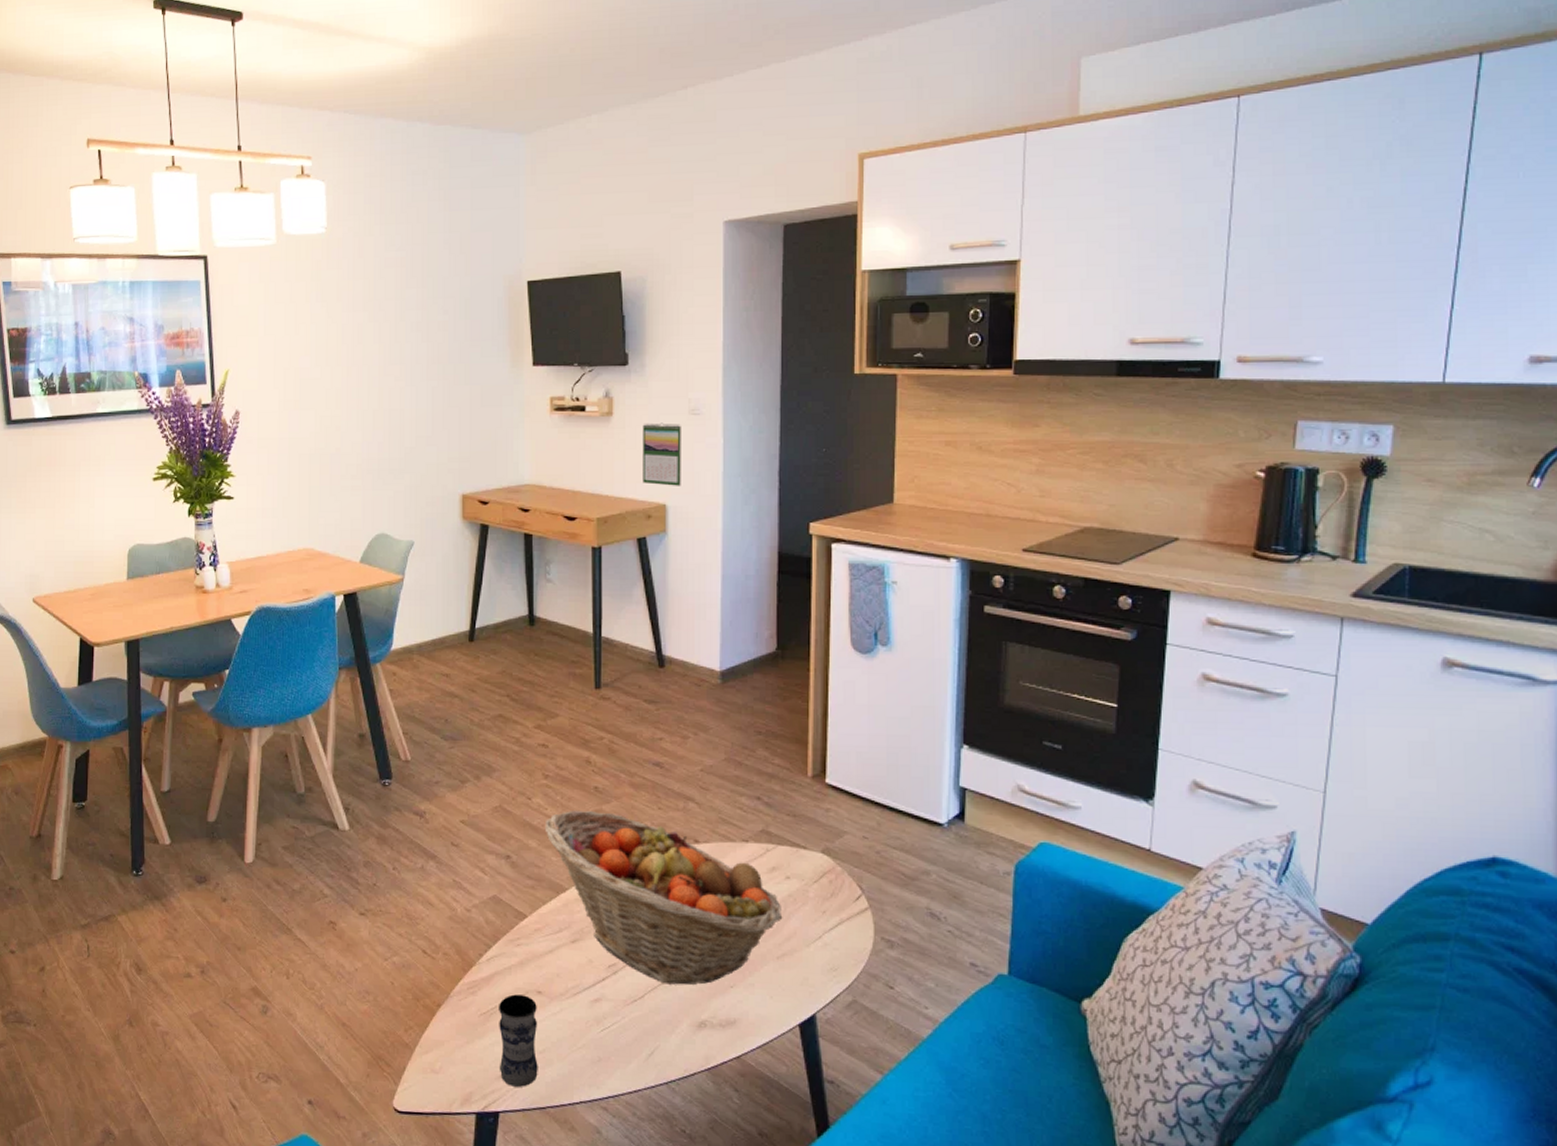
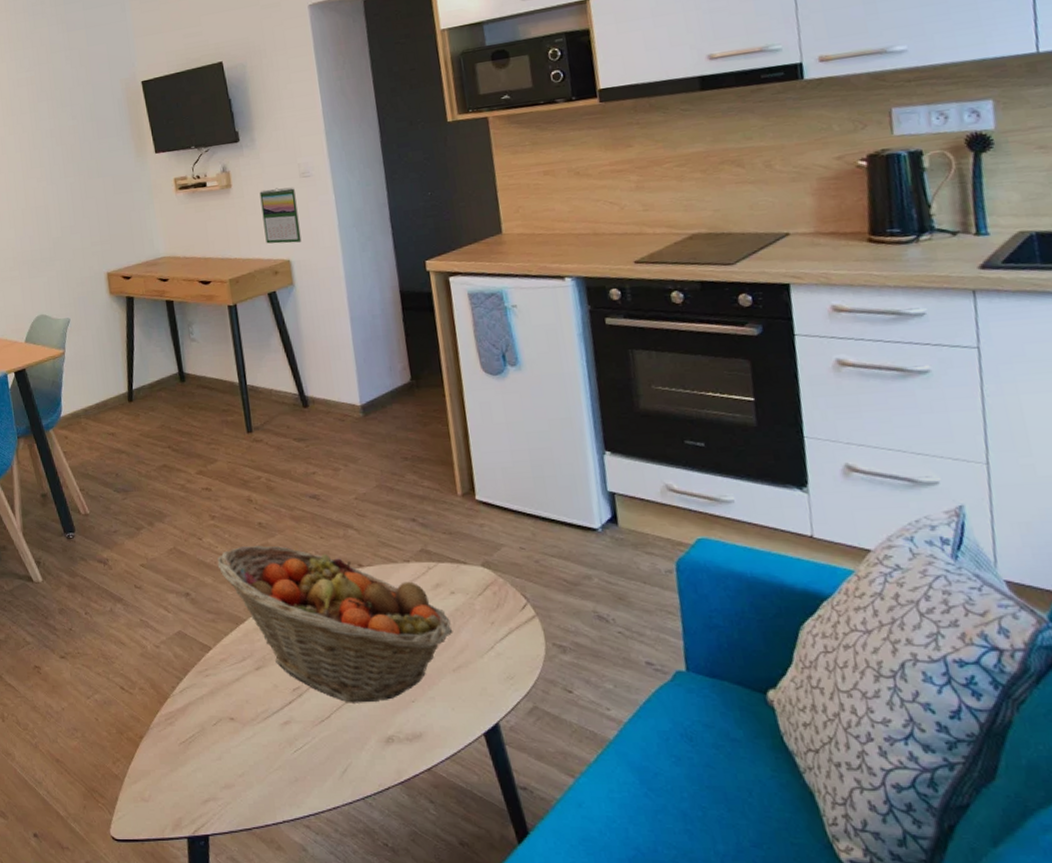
jar: present [499,994,538,1087] -> none [196,722,240,810]

